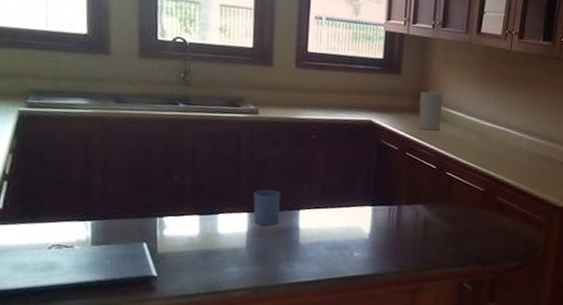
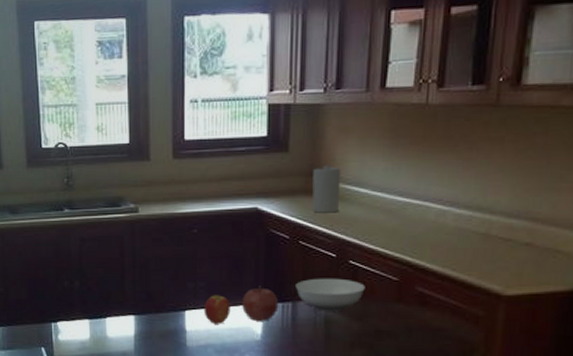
mug: present [253,189,281,225] -> none [138,291,166,328]
fruit: none [317,196,343,223] -> present [203,295,231,324]
fruit: none [353,190,386,222] -> present [242,286,279,321]
bowl: none [401,185,458,215] -> present [296,278,365,312]

